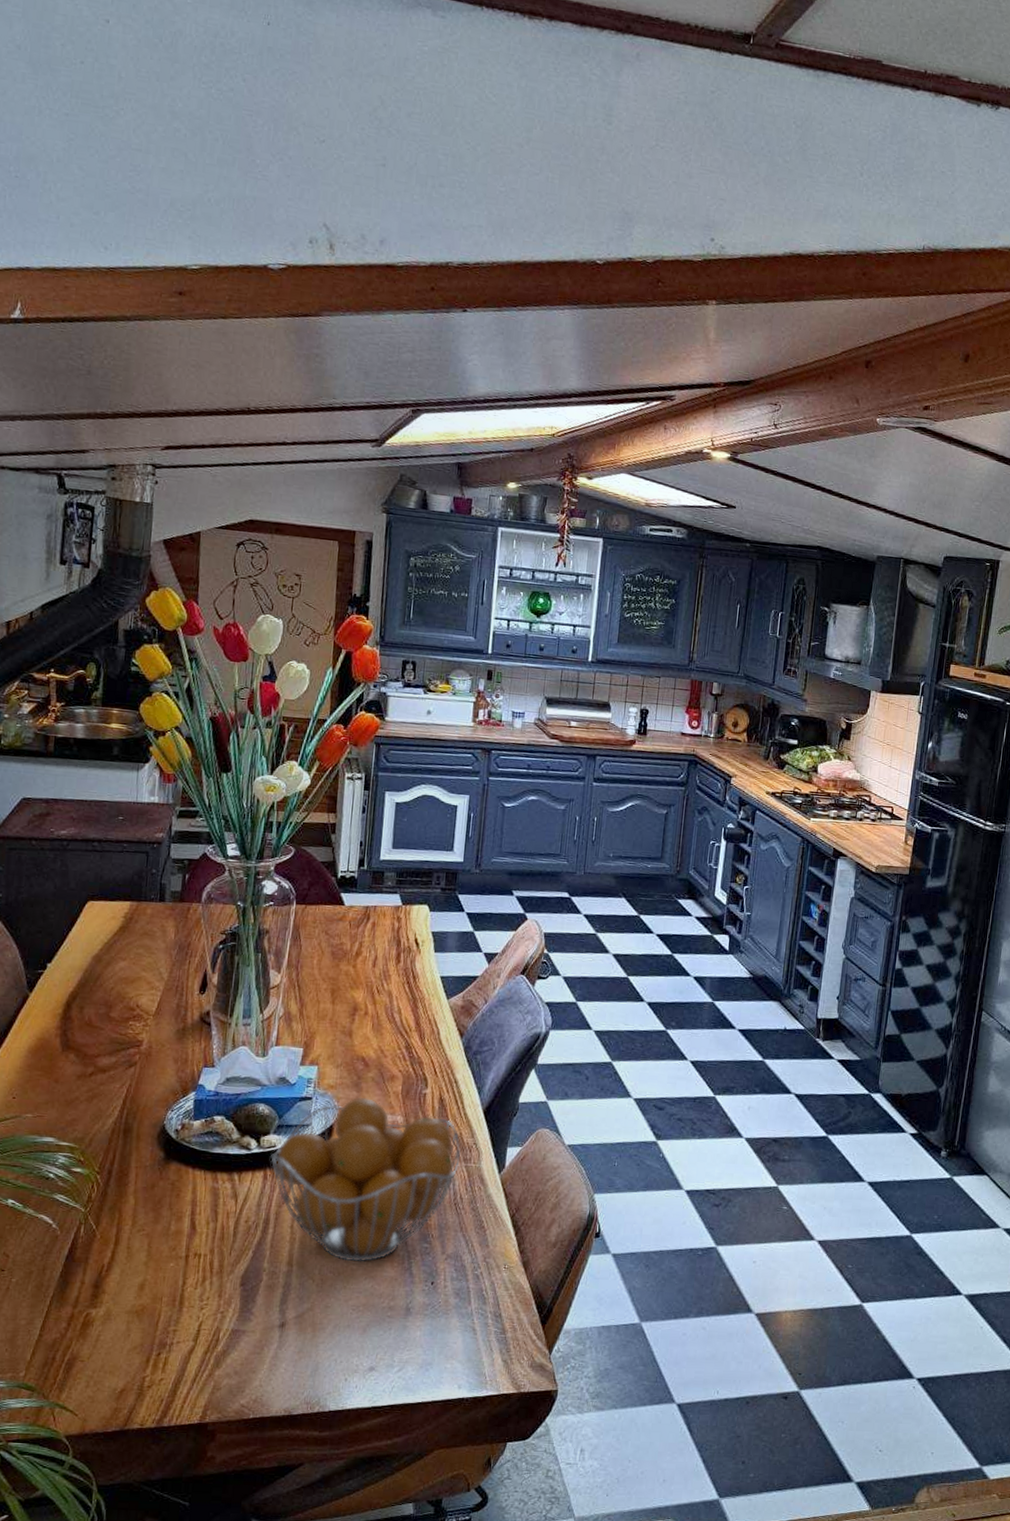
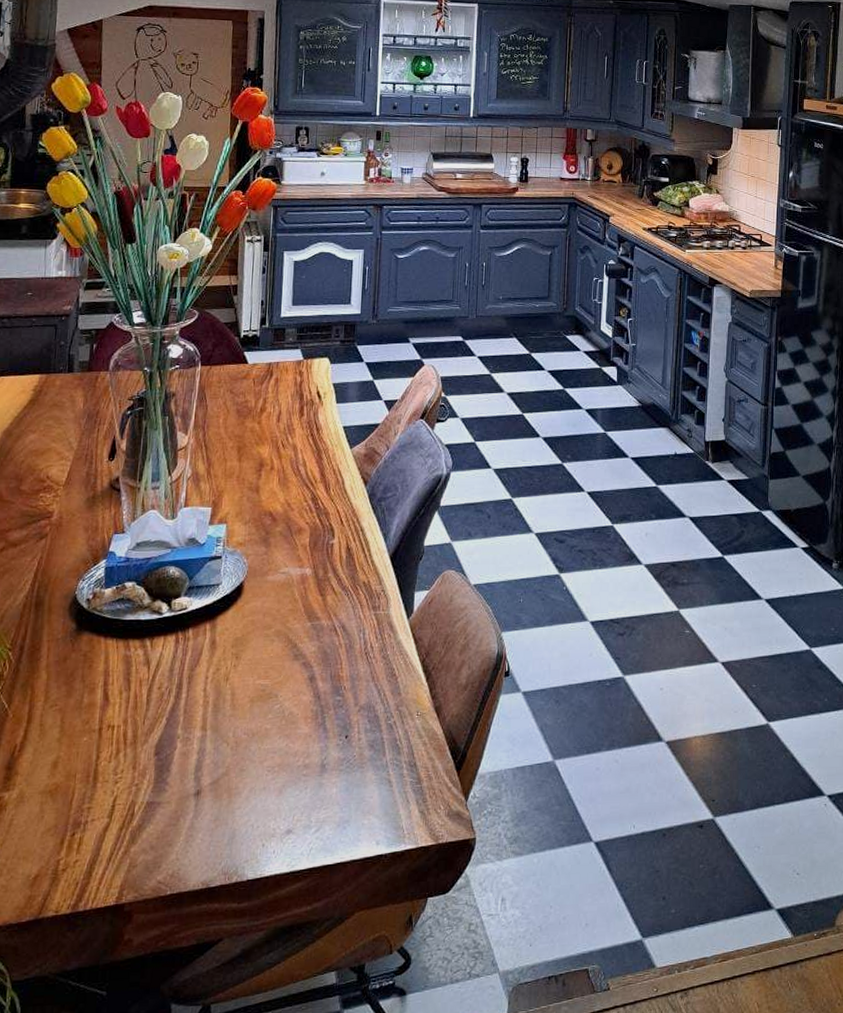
fruit basket: present [270,1096,461,1262] -> none [182,552,369,721]

